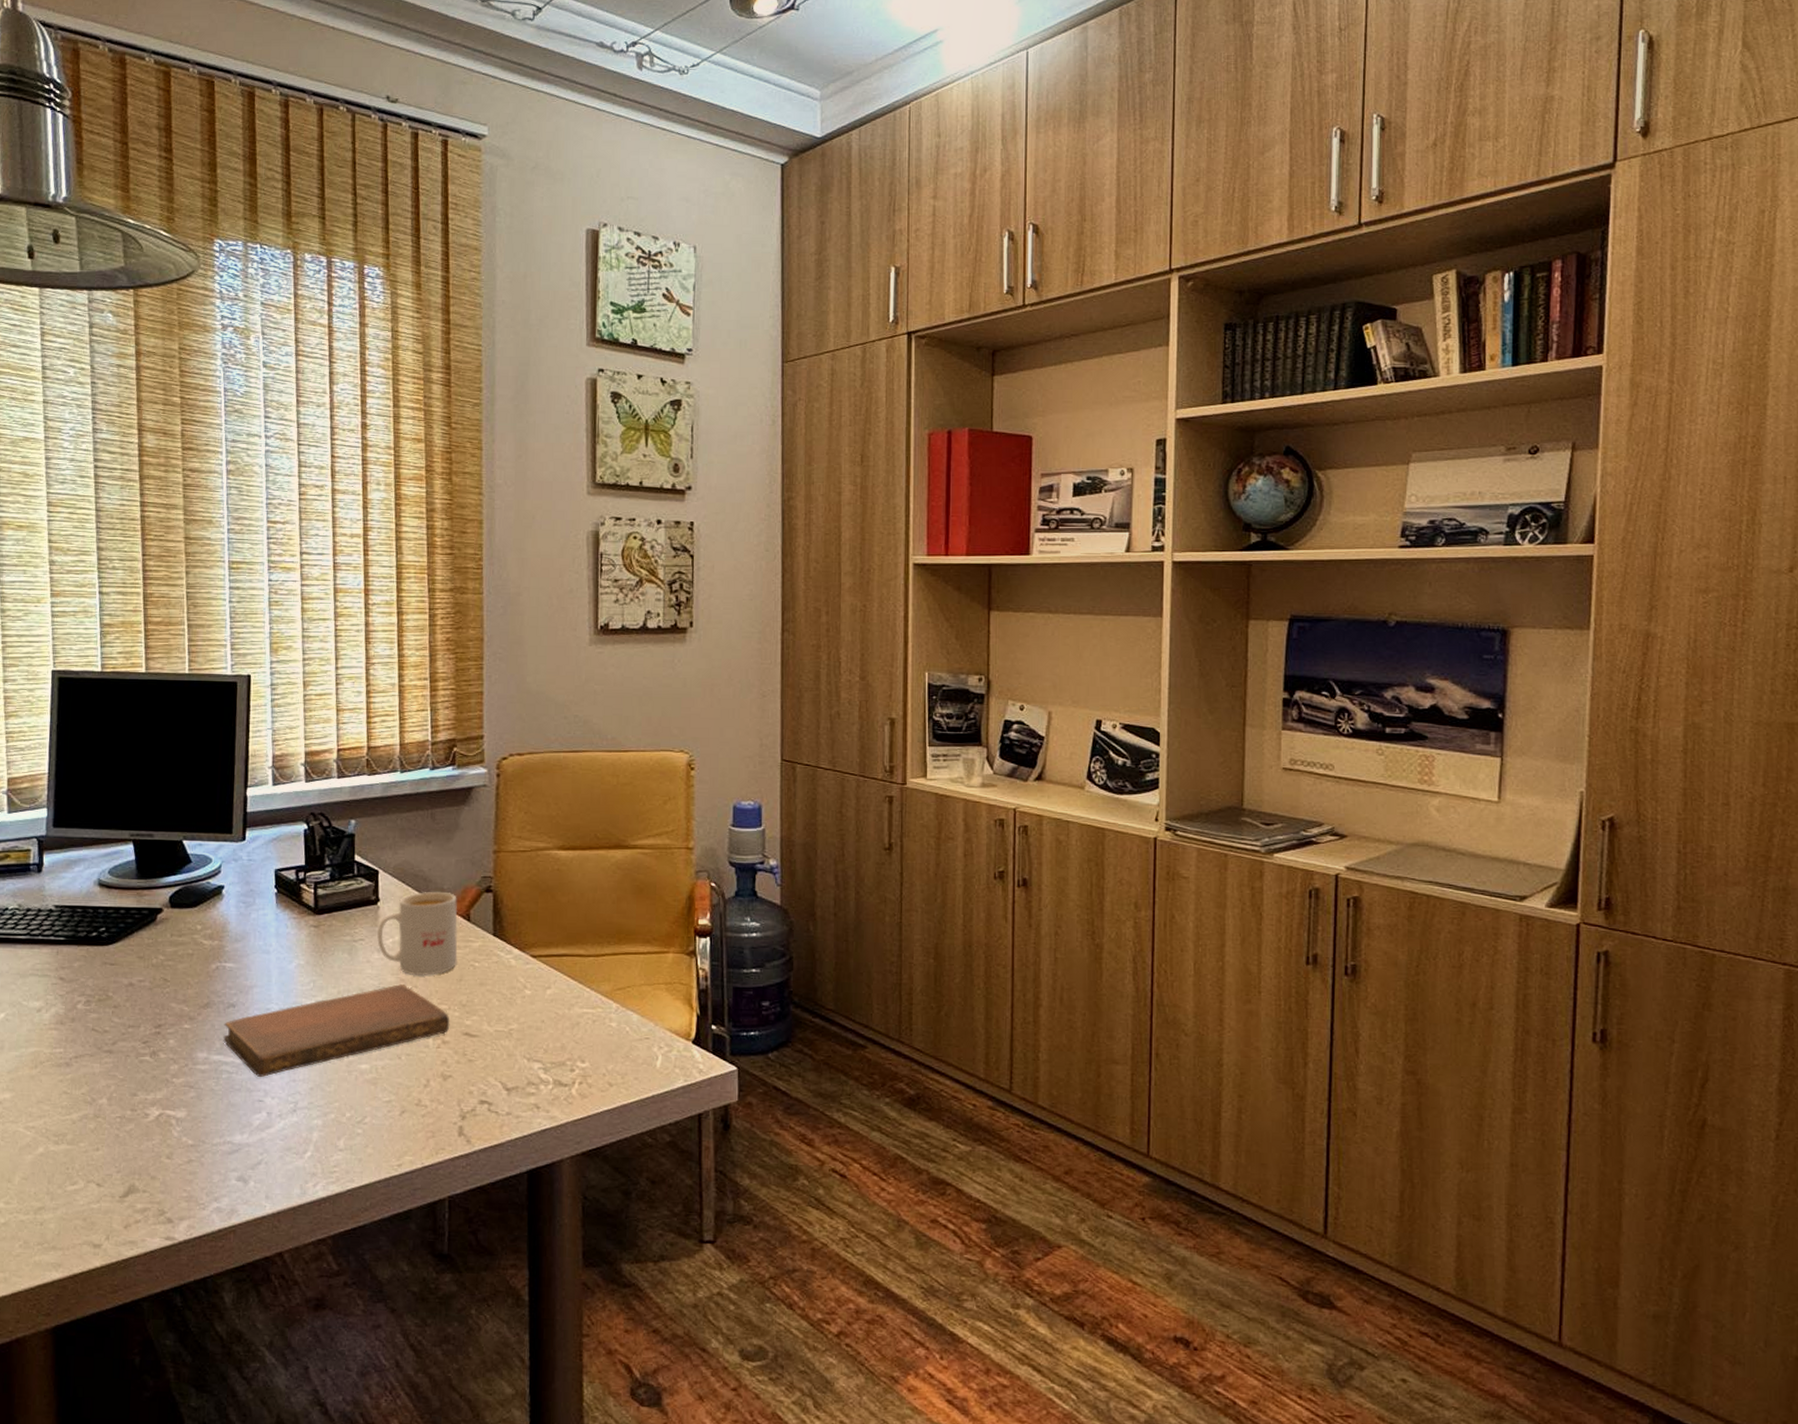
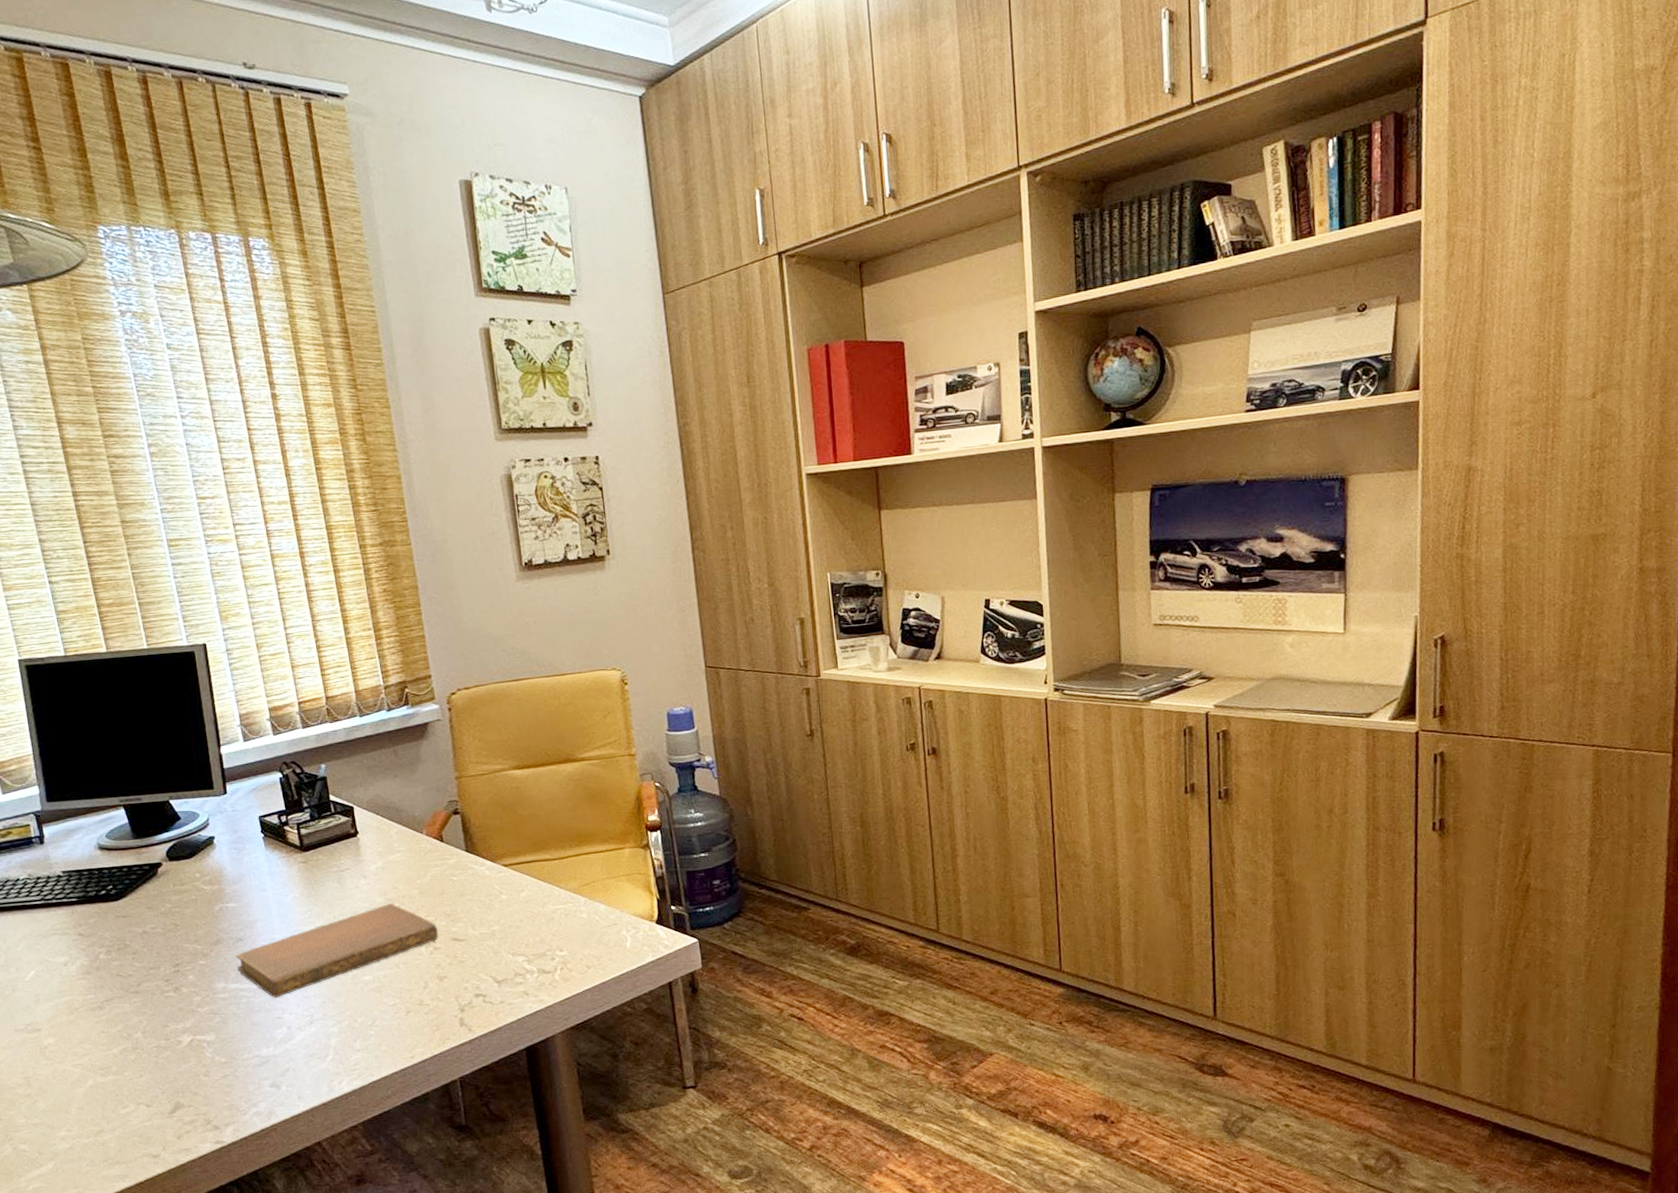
mug: present [377,891,458,975] -> none [360,818,437,895]

